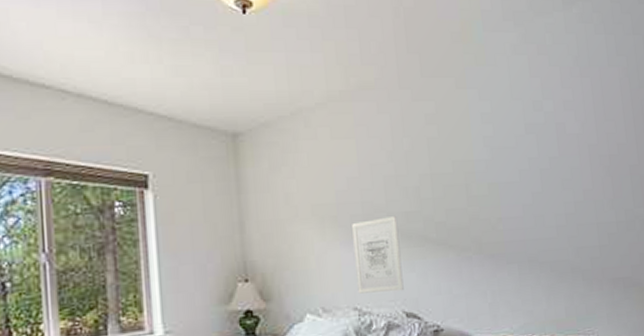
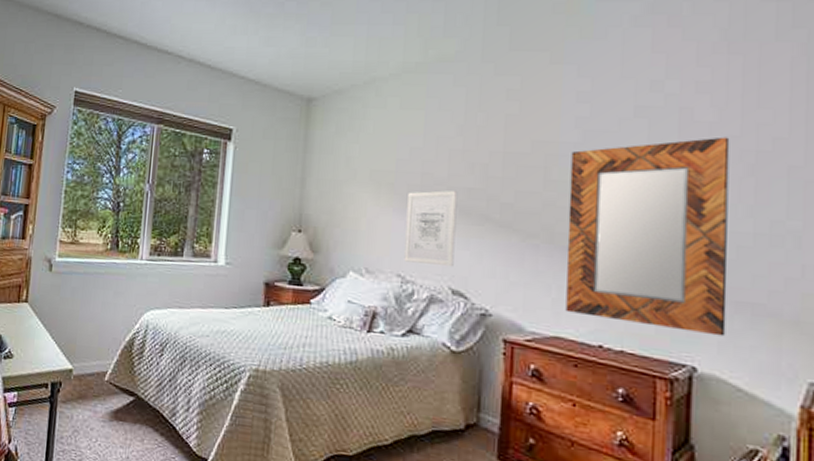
home mirror: none [484,145,611,314] -> present [565,137,730,337]

